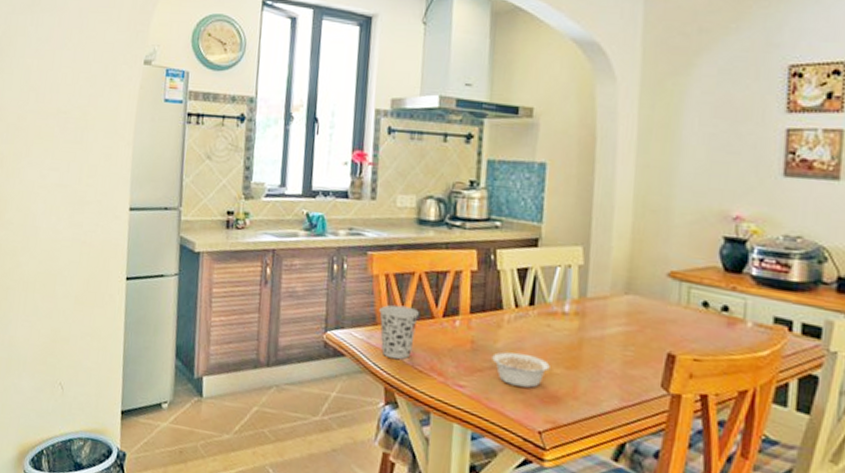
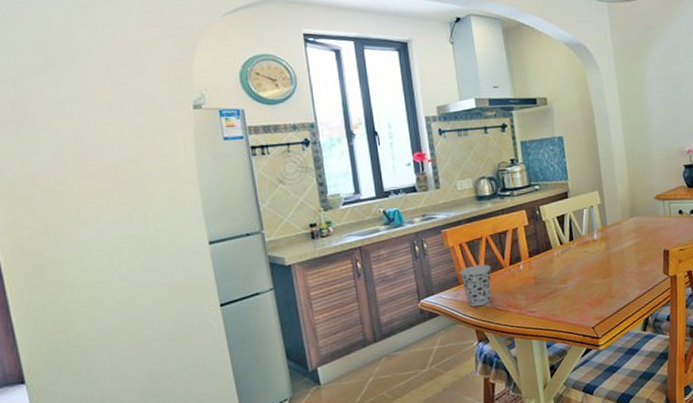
legume: present [492,352,552,388] -> none [551,275,593,301]

